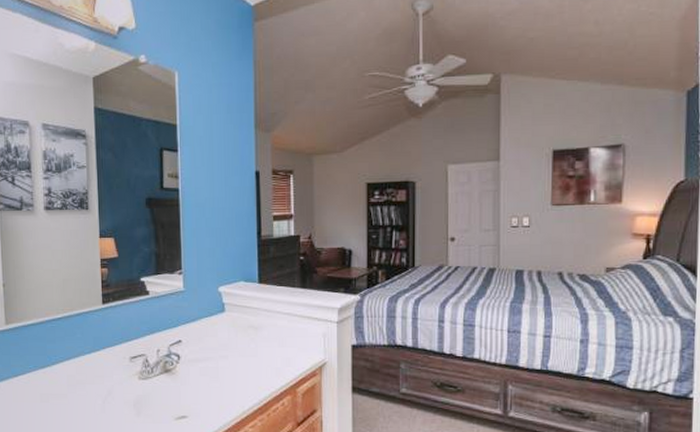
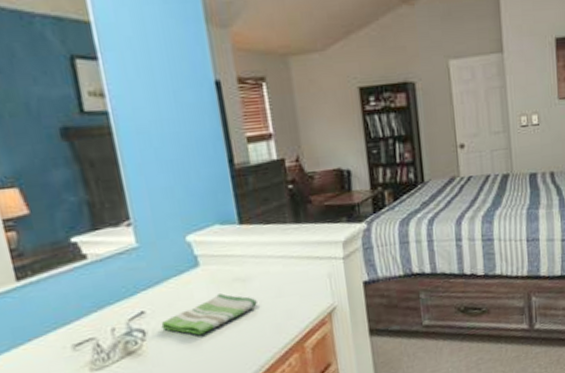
dish towel: none [191,336,264,367] -> present [161,293,257,336]

